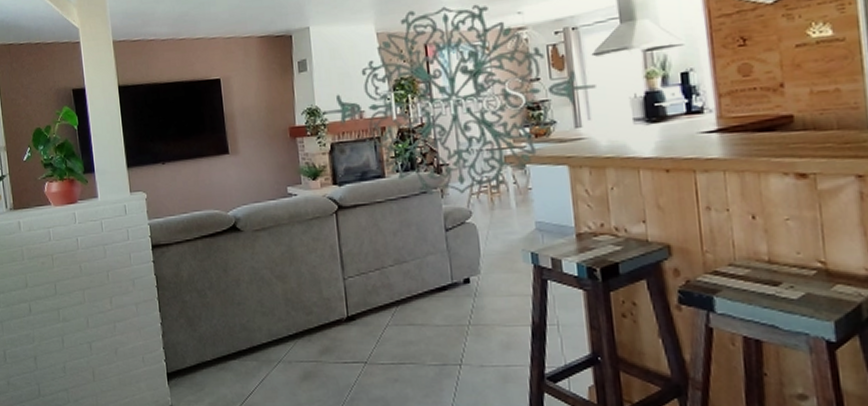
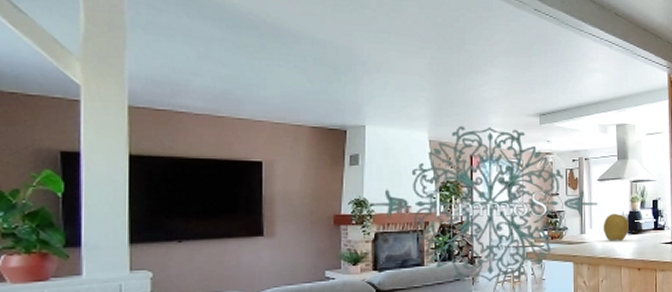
fruit: none [606,96,646,135] -> present [603,213,629,241]

